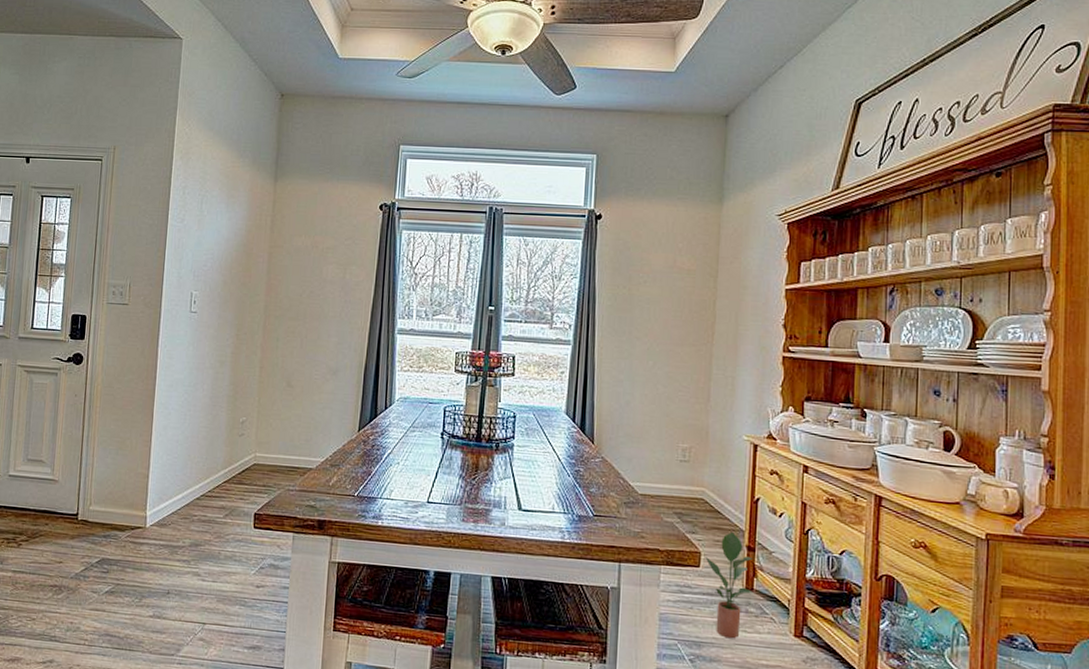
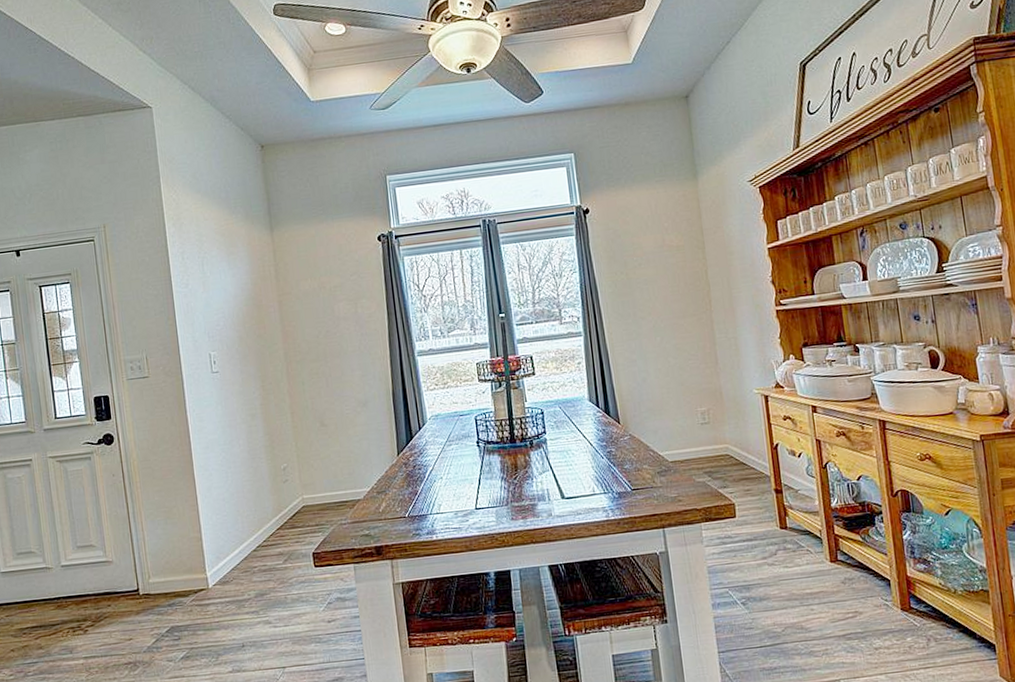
potted plant: present [705,532,754,639] -> none [739,480,788,577]

